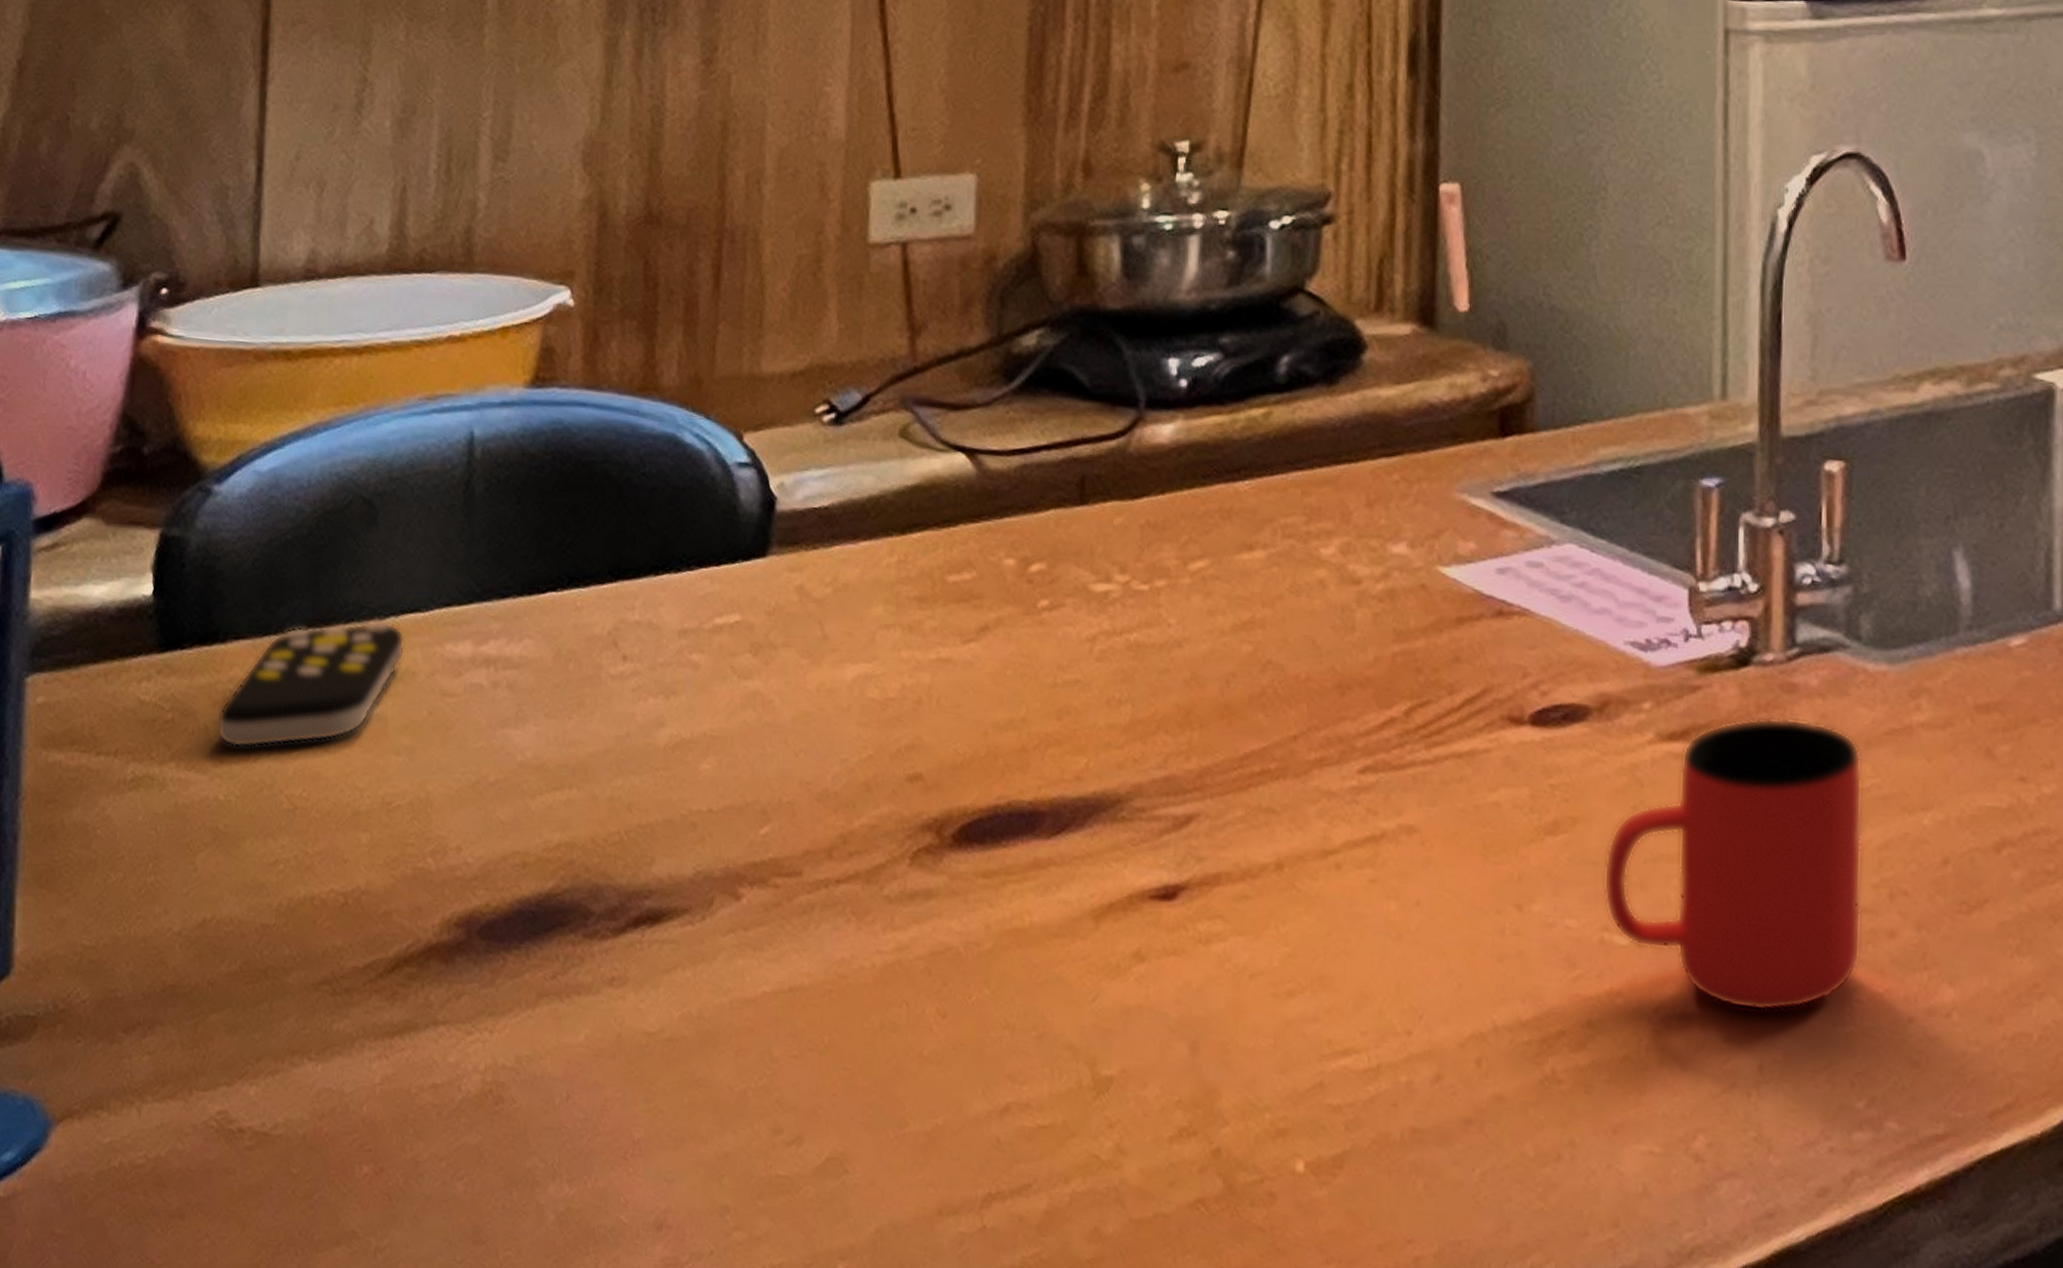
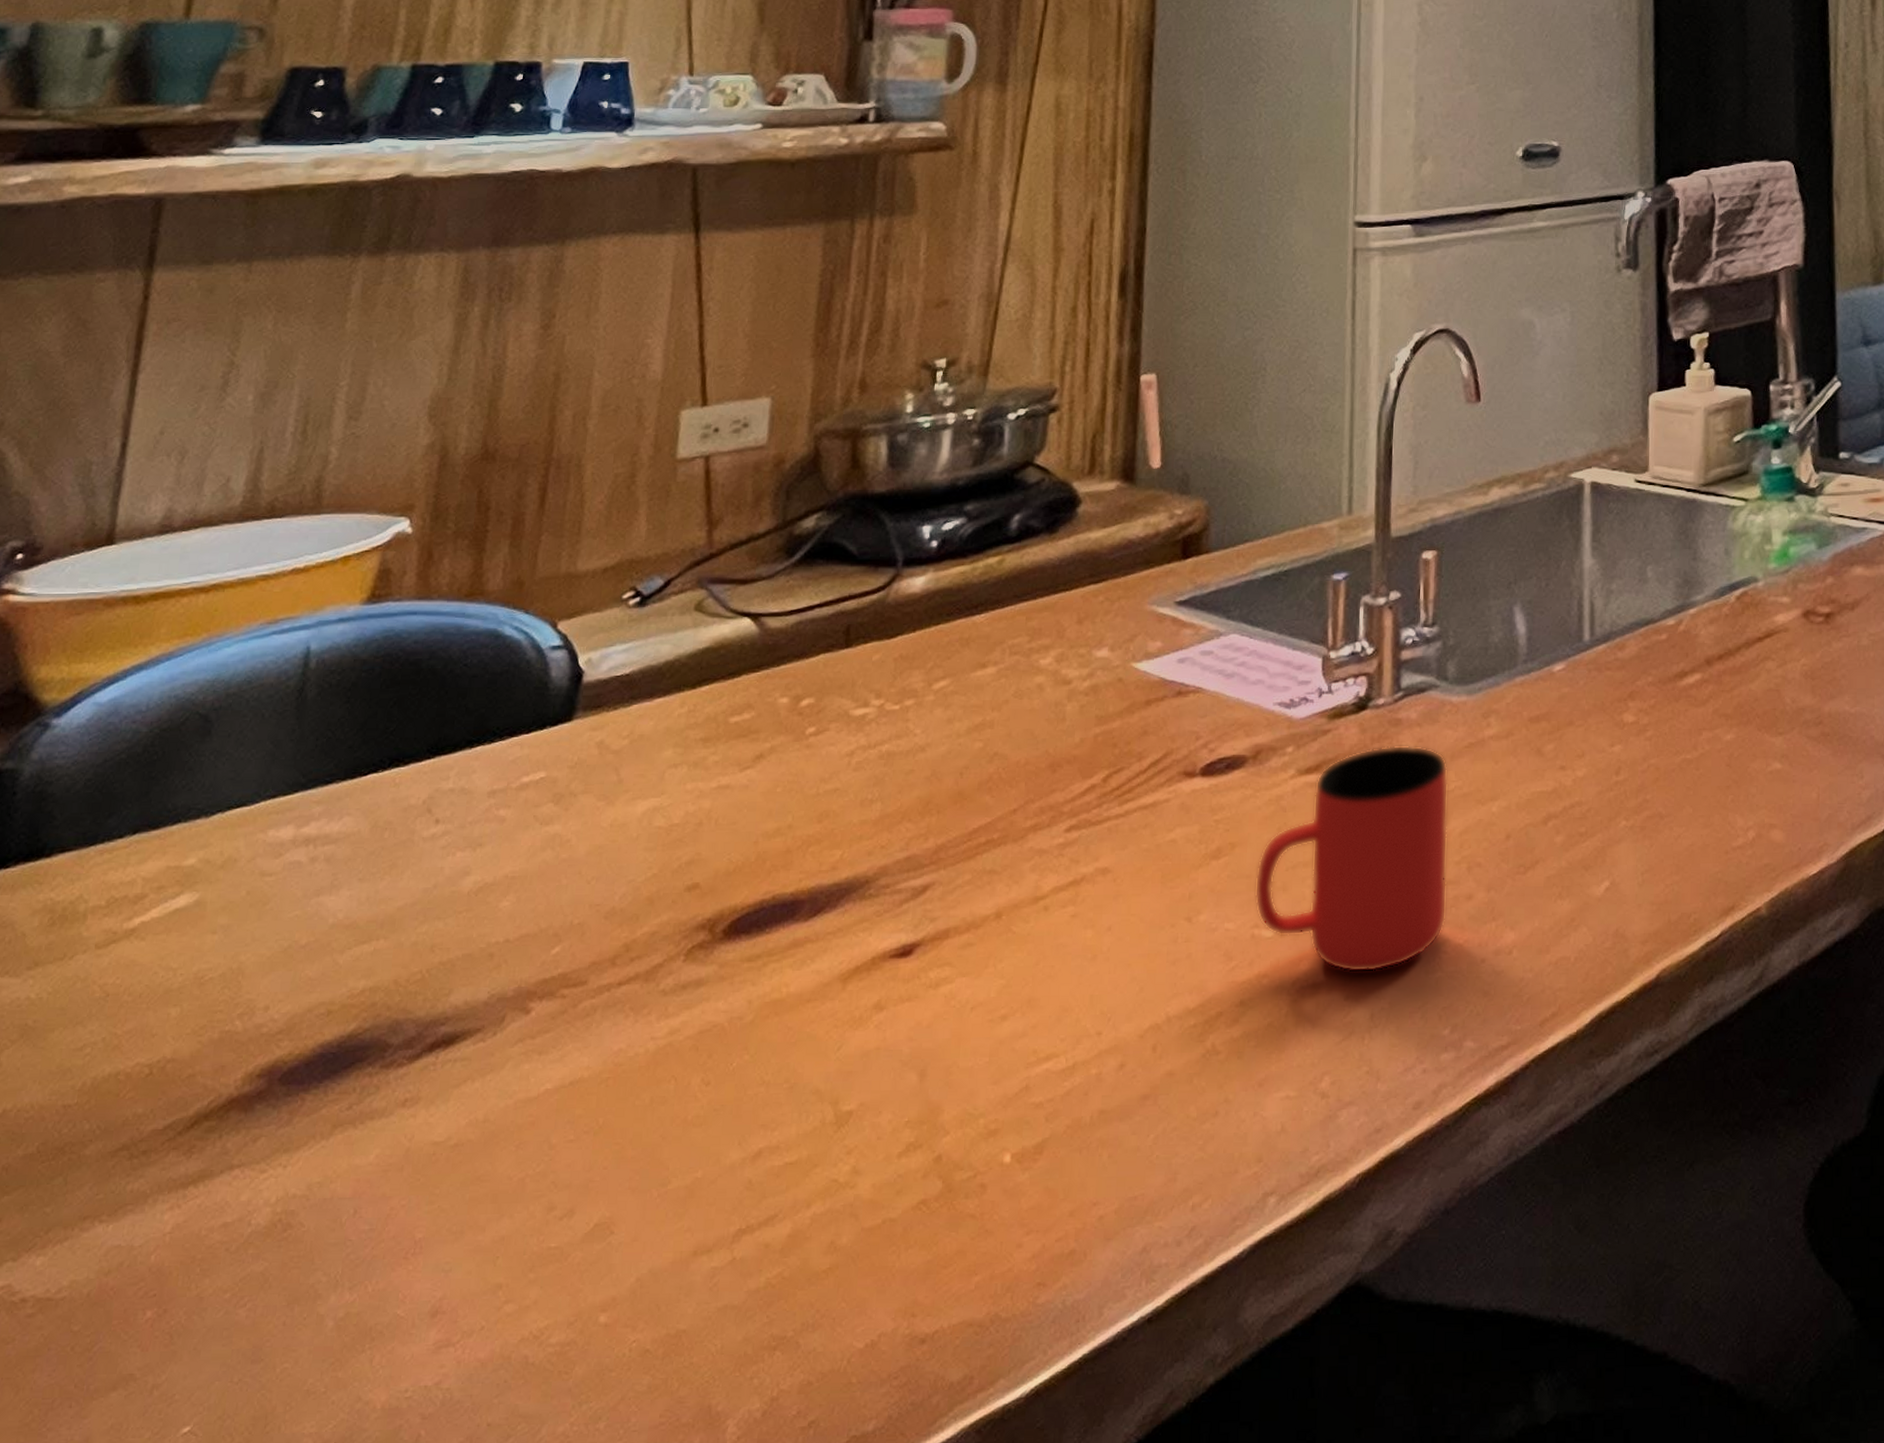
remote control: present [217,620,404,748] -> none [34,818,229,949]

